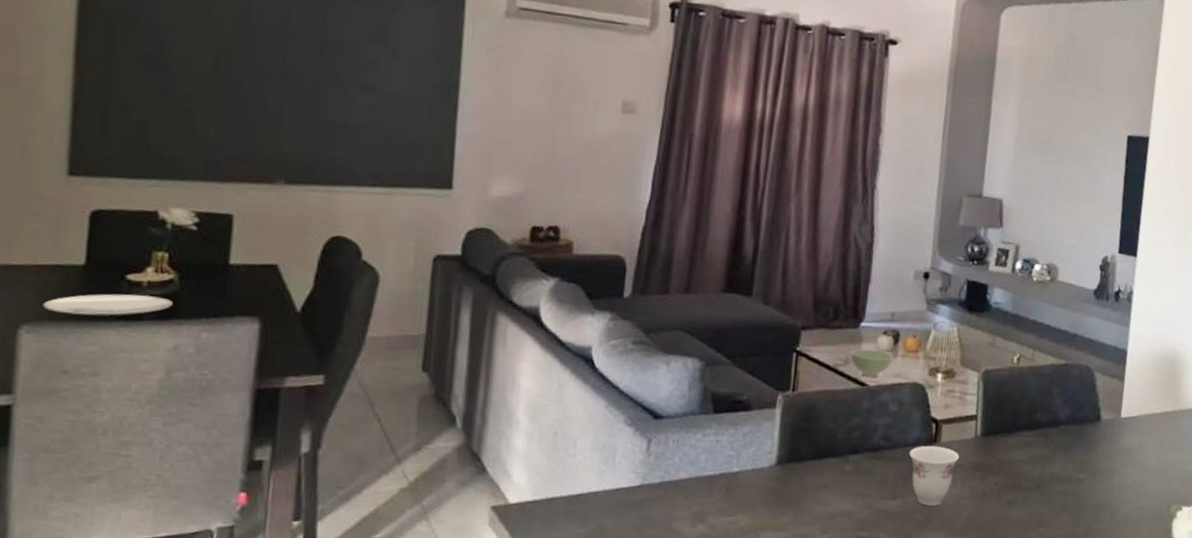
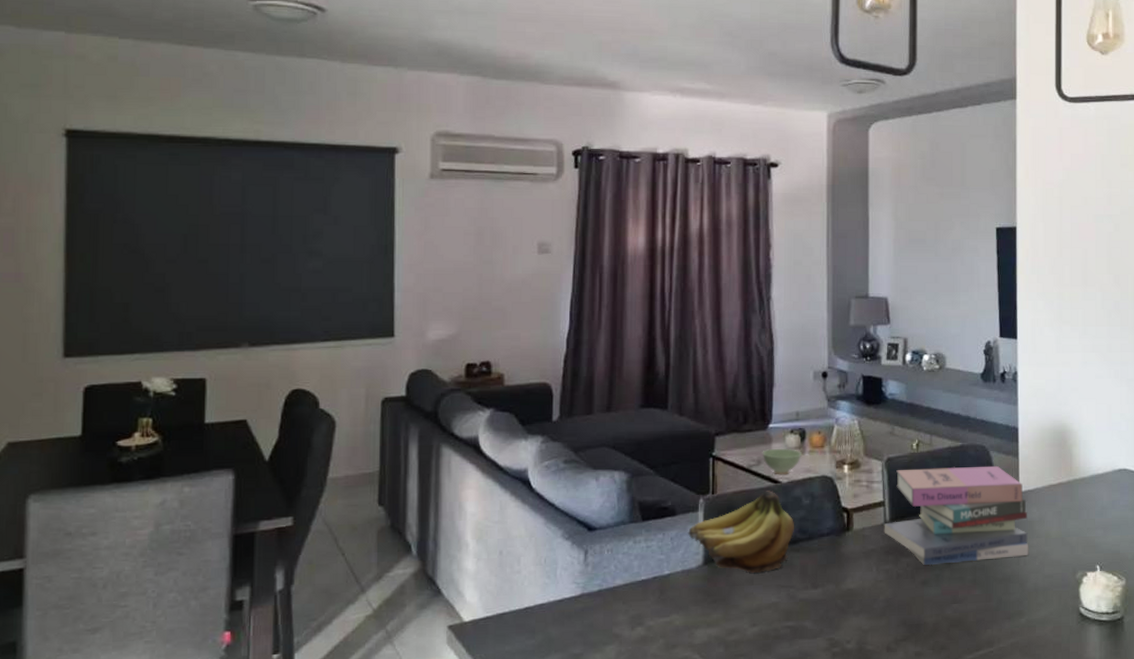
plate: present [43,293,173,318] -> none [47,458,158,482]
fruit: none [761,393,879,478] -> present [687,491,795,573]
teacup: present [909,445,960,506] -> none [824,534,872,592]
books: none [973,383,1128,486] -> present [884,465,1029,566]

